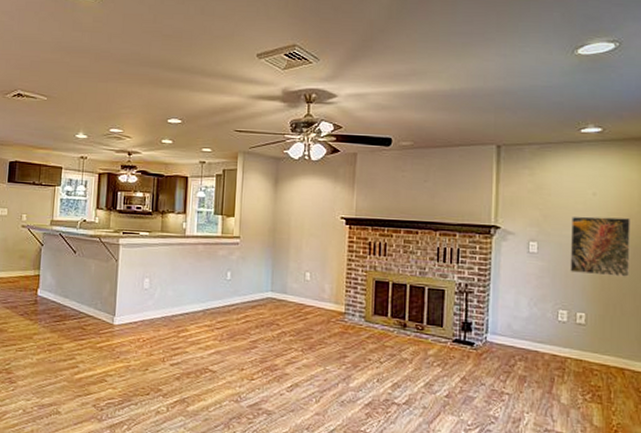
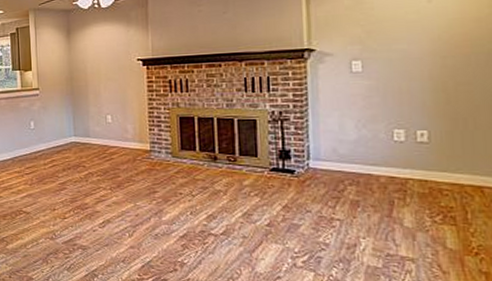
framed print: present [570,216,630,277] -> none [402,22,483,89]

